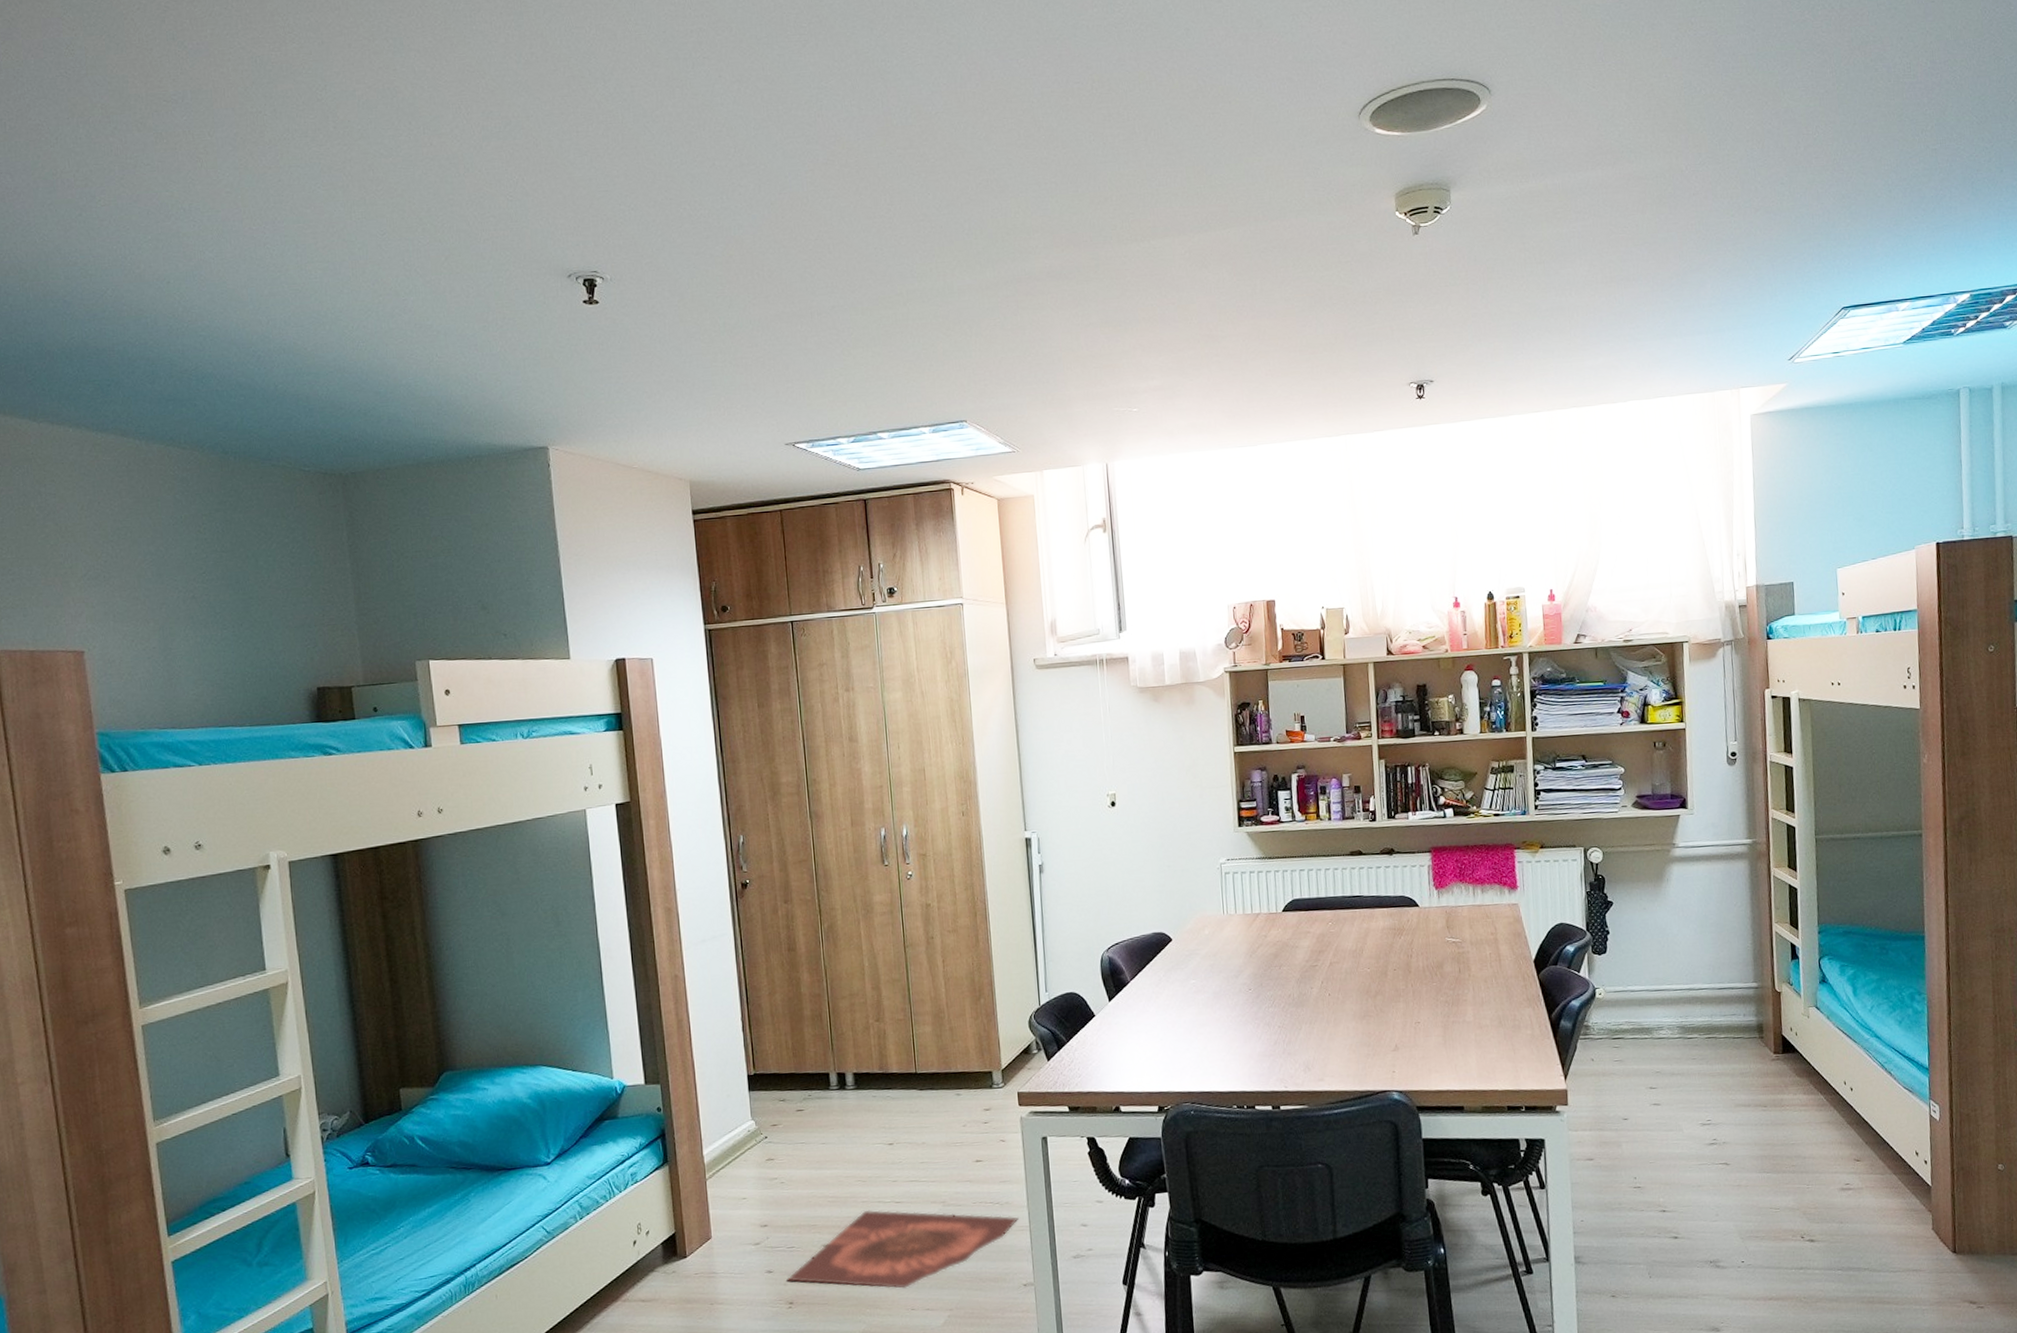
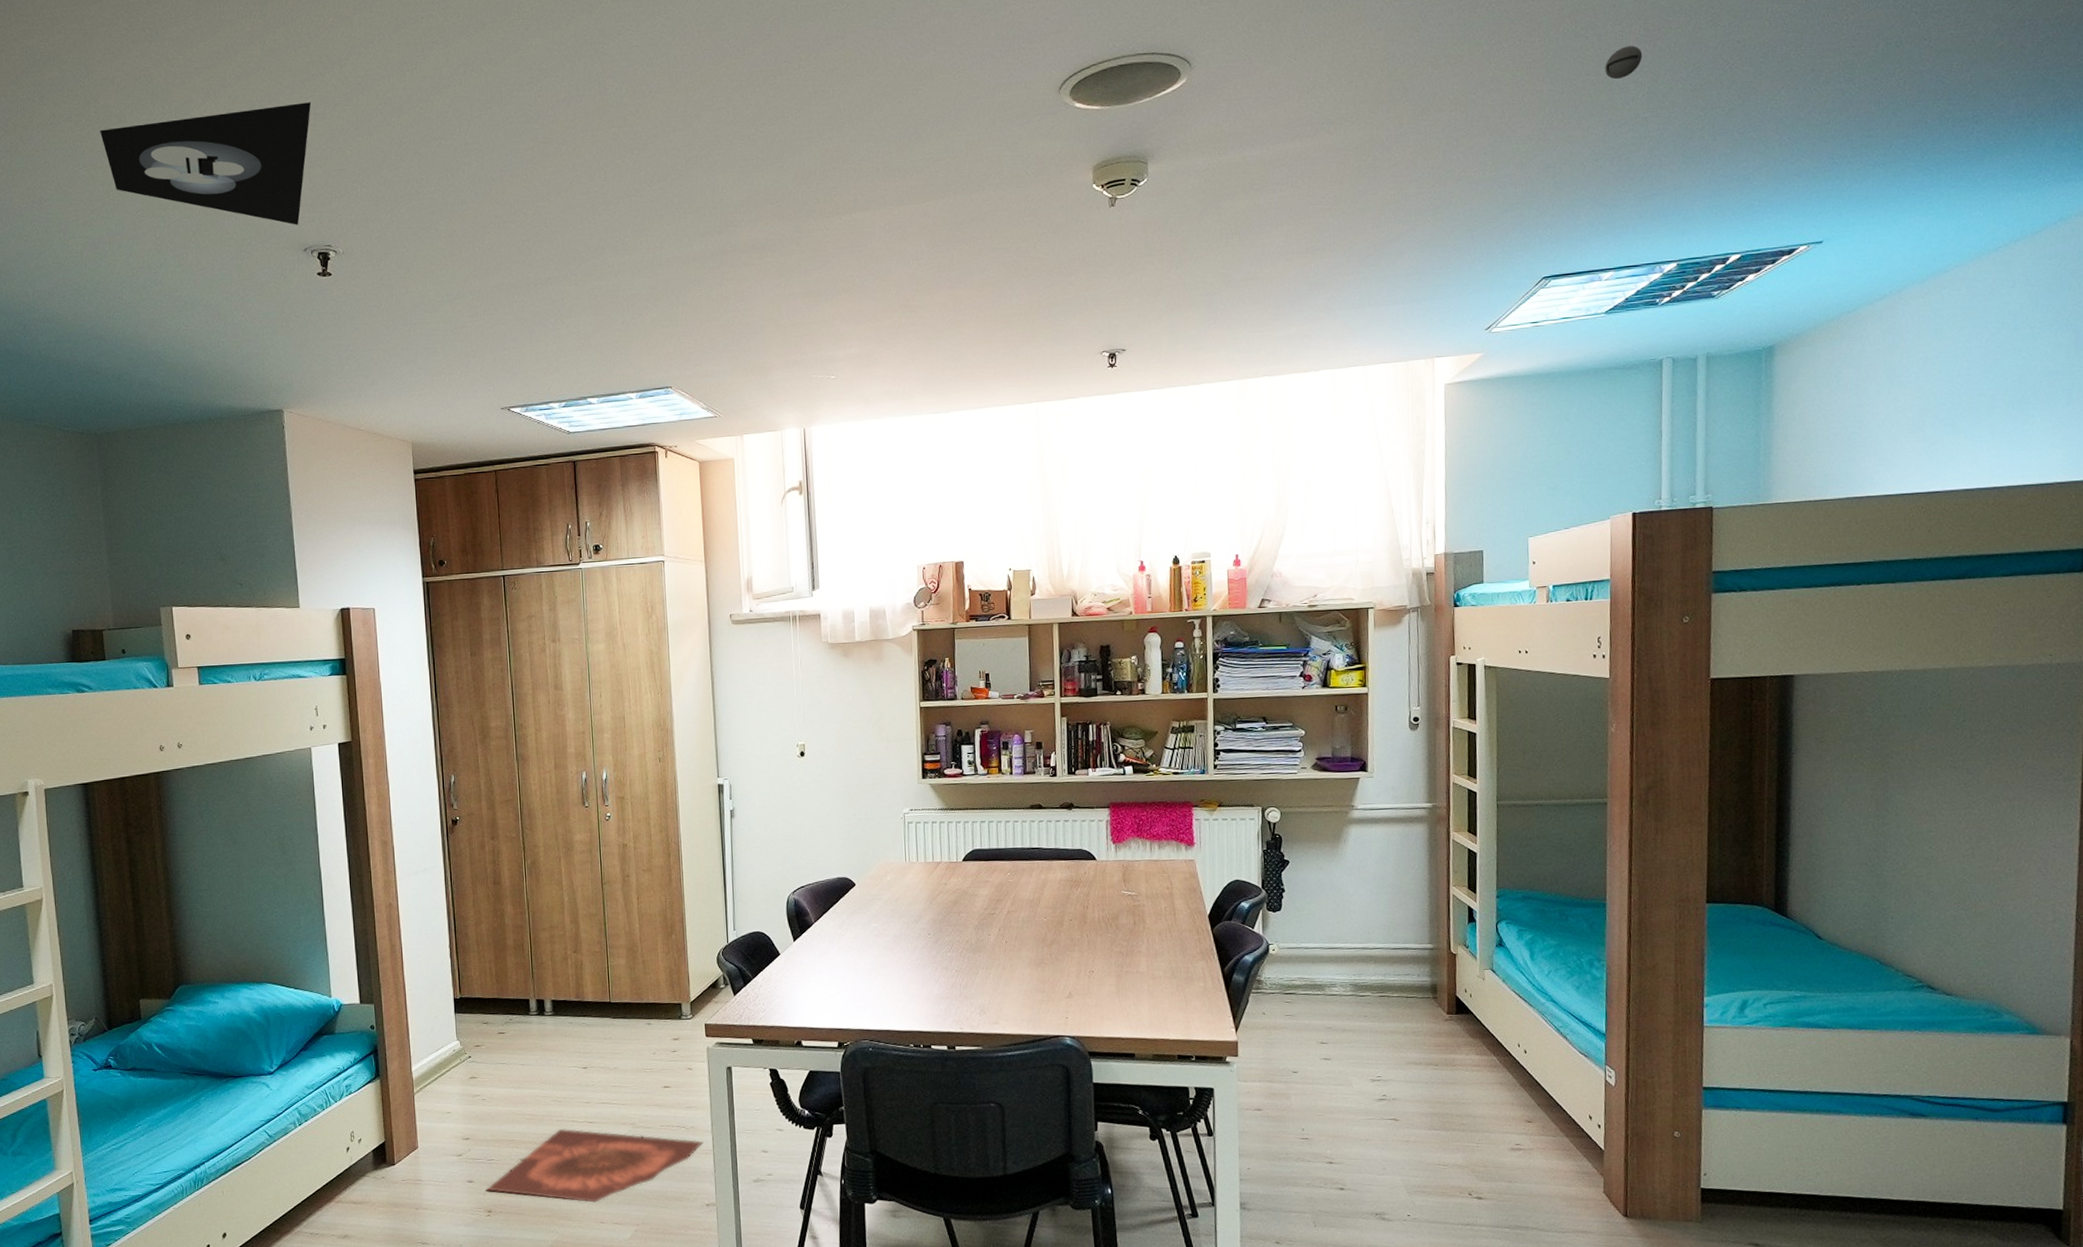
ceiling light: none [340,119,574,250] -> present [100,102,312,225]
smoke detector: none [1894,78,1930,111] -> present [1605,46,1643,79]

